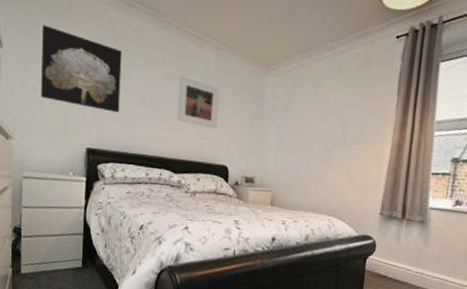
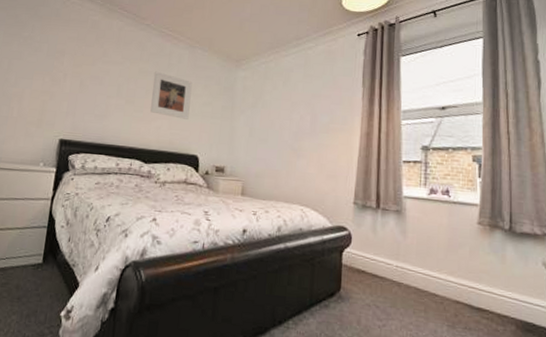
wall art: present [41,25,122,113] -> none [21,28,102,105]

